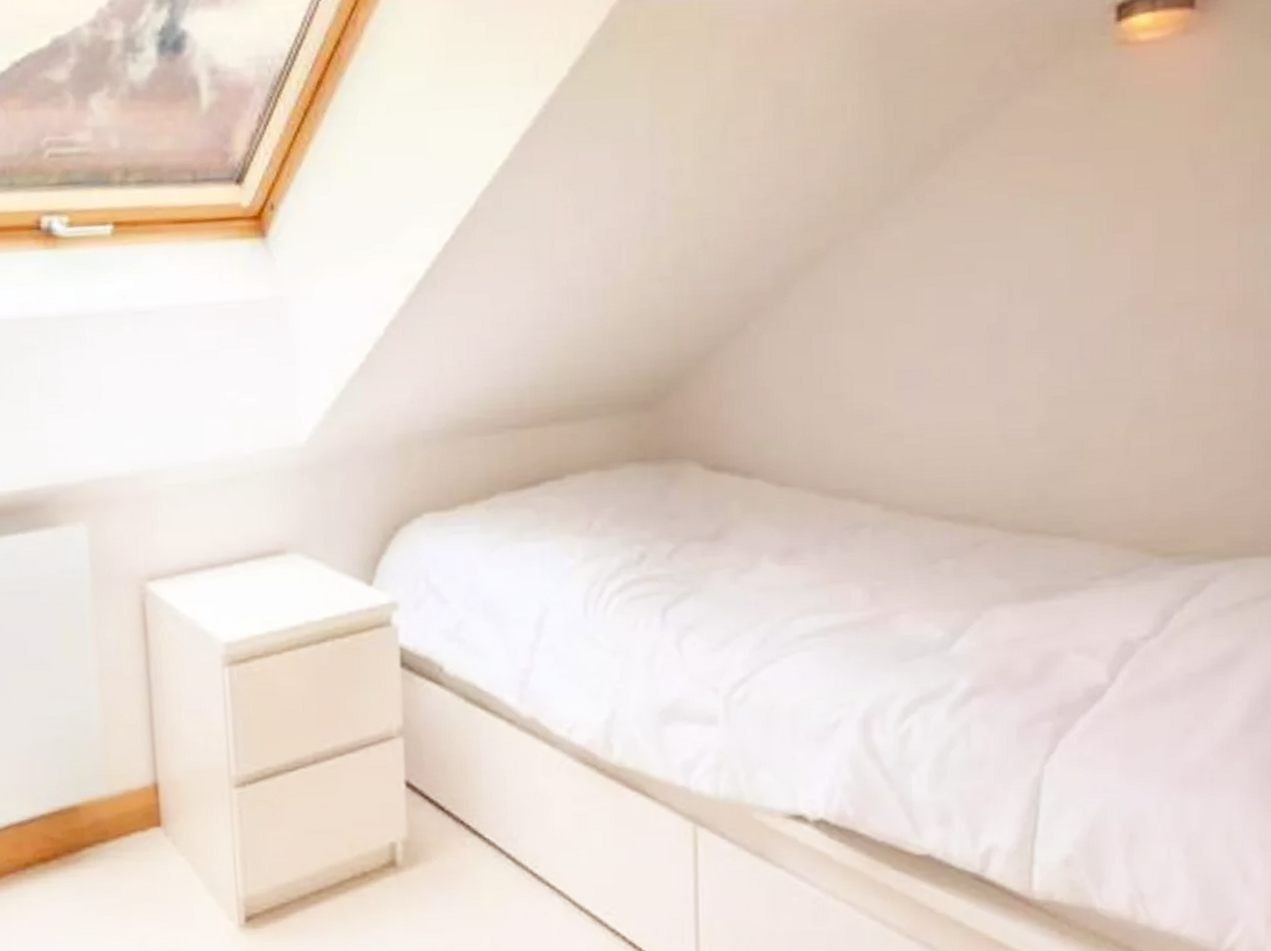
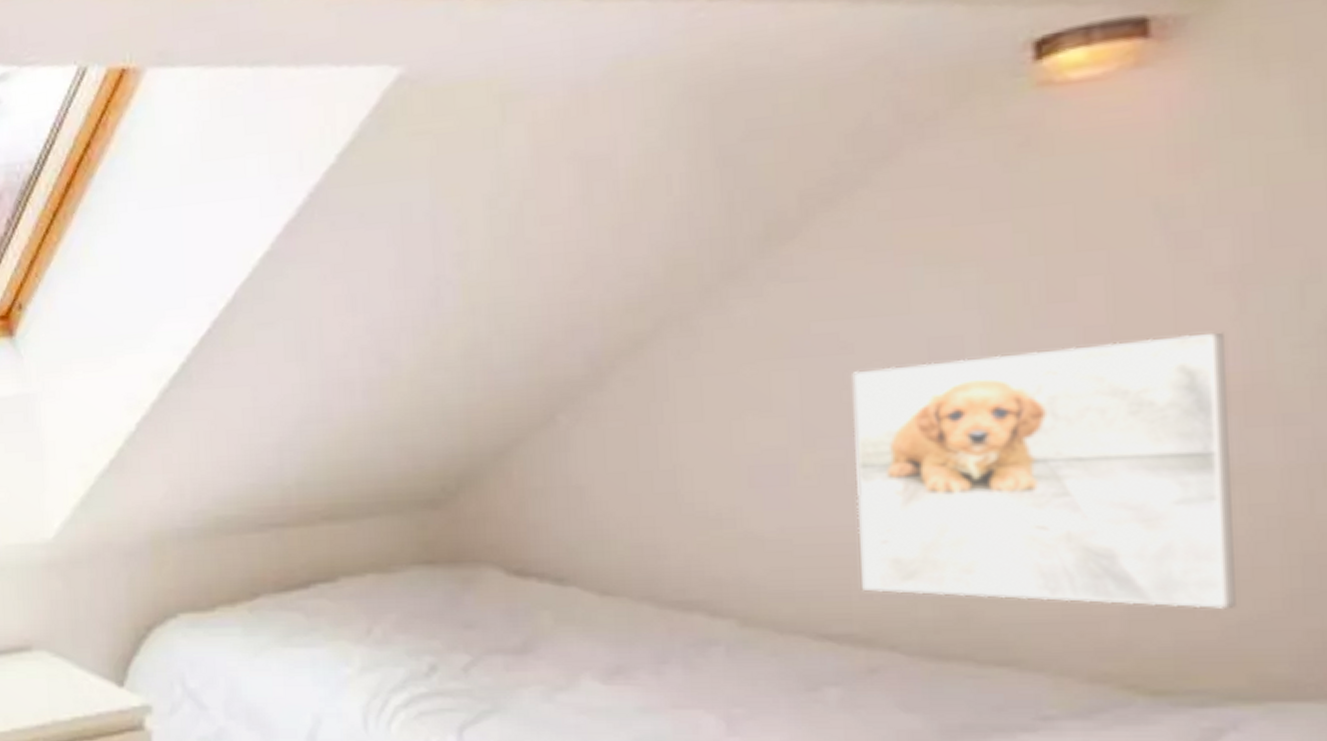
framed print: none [972,260,1228,486] -> present [852,332,1236,610]

